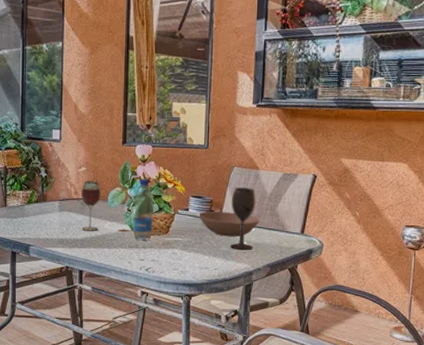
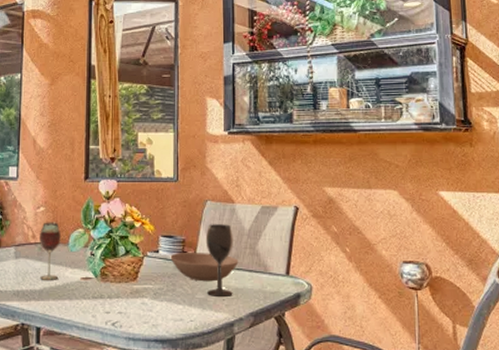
bottle: present [134,179,154,241] -> none [98,218,120,289]

